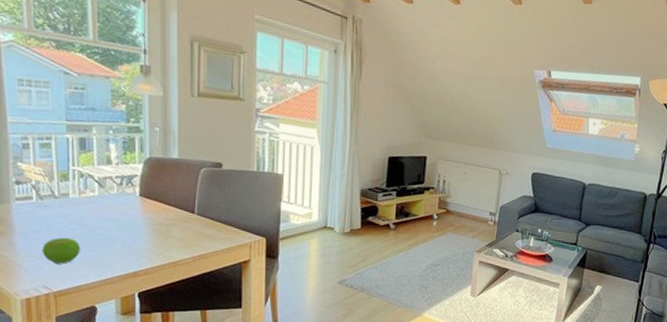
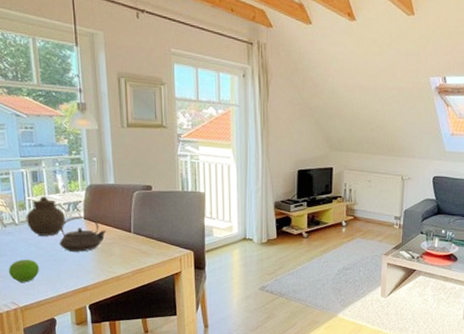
jar: none [68,167,118,213] -> present [26,196,66,236]
teapot: none [107,191,166,233] -> present [59,216,107,252]

